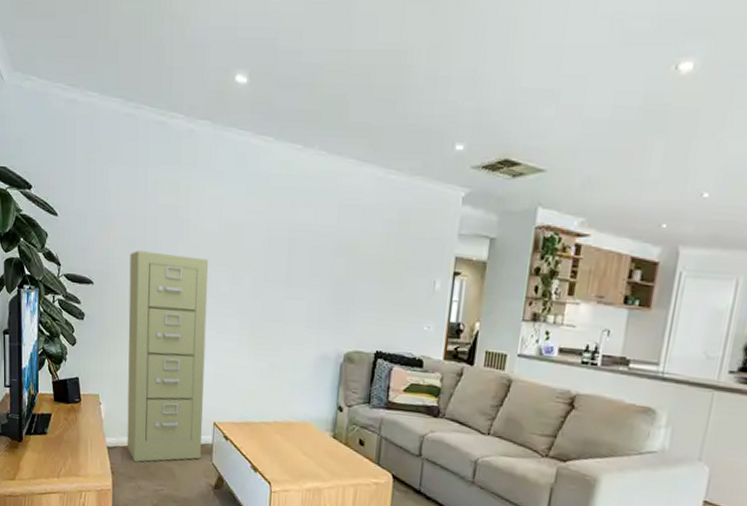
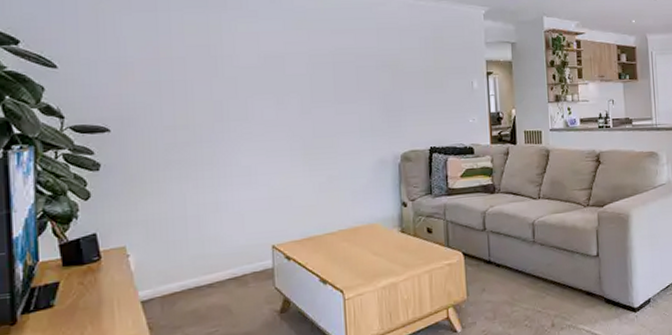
filing cabinet: present [126,250,209,462] -> none [155,90,262,309]

